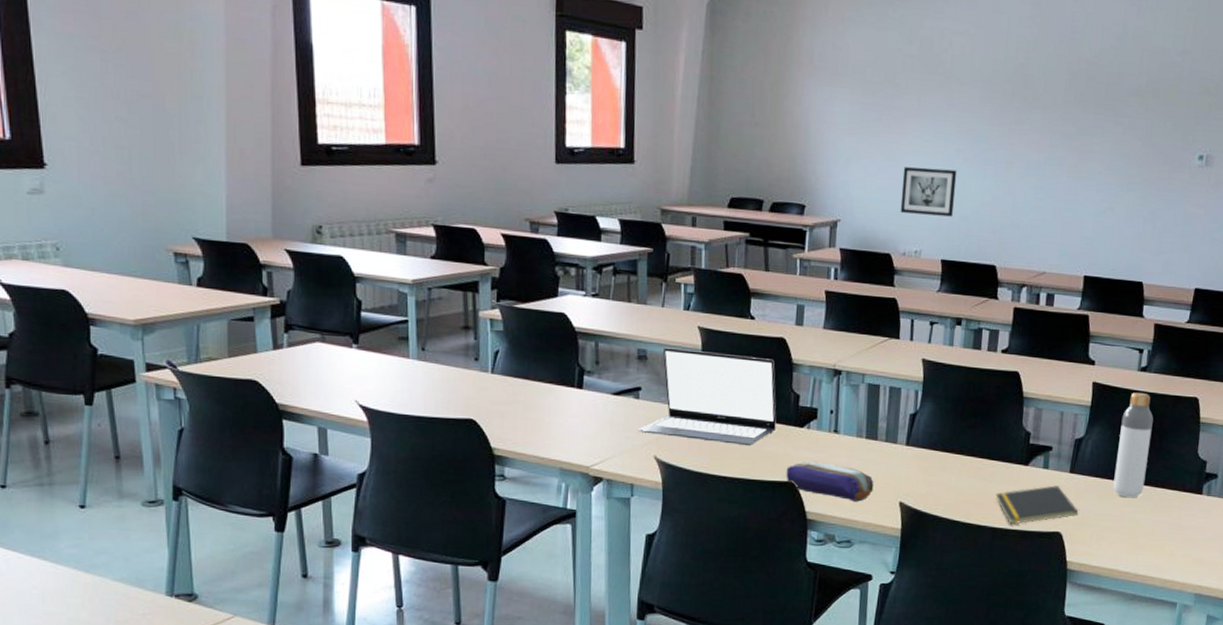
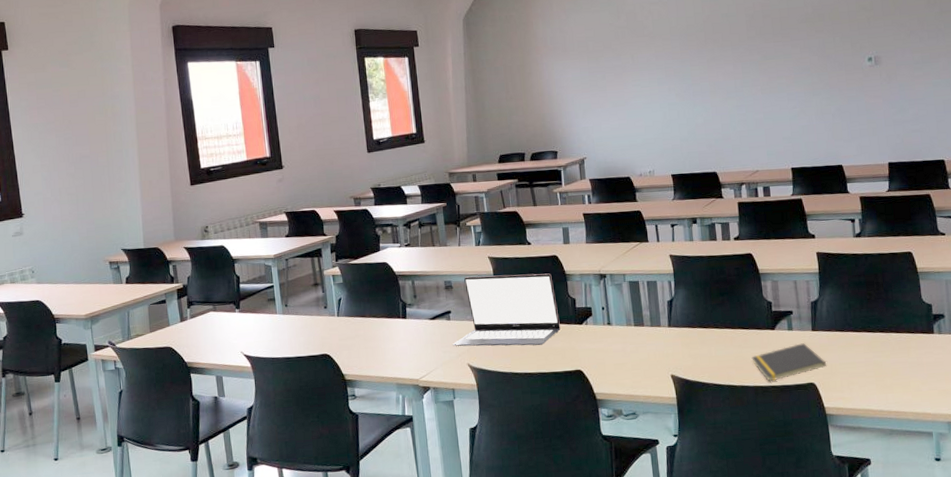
pencil case: present [786,460,874,502] -> none [574,350,648,380]
wall art: present [900,167,957,217] -> none [629,104,674,144]
bottle: present [1113,393,1154,498] -> none [848,255,881,346]

